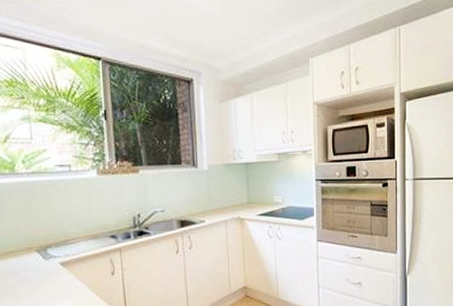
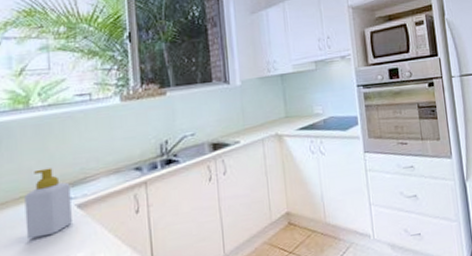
soap bottle: none [14,228,56,288] -> present [25,167,72,239]

